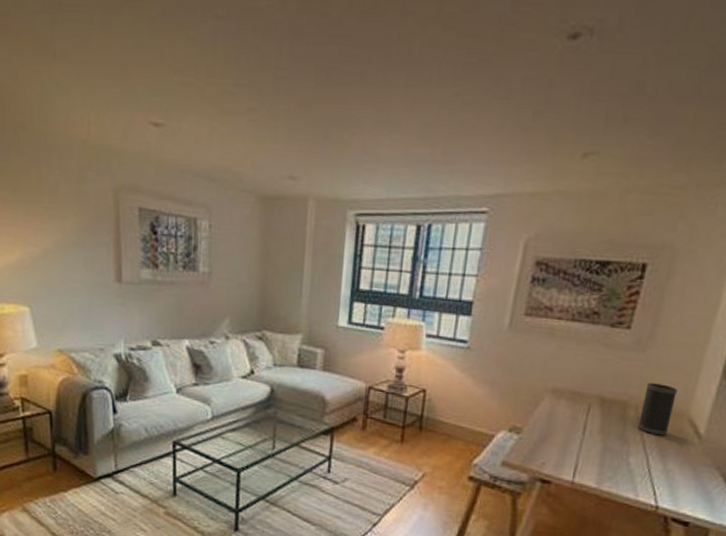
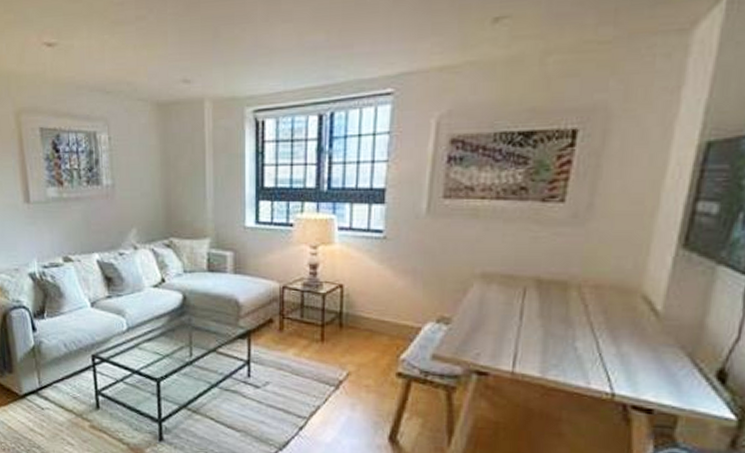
speaker: present [637,383,677,436] -> none [581,259,625,316]

